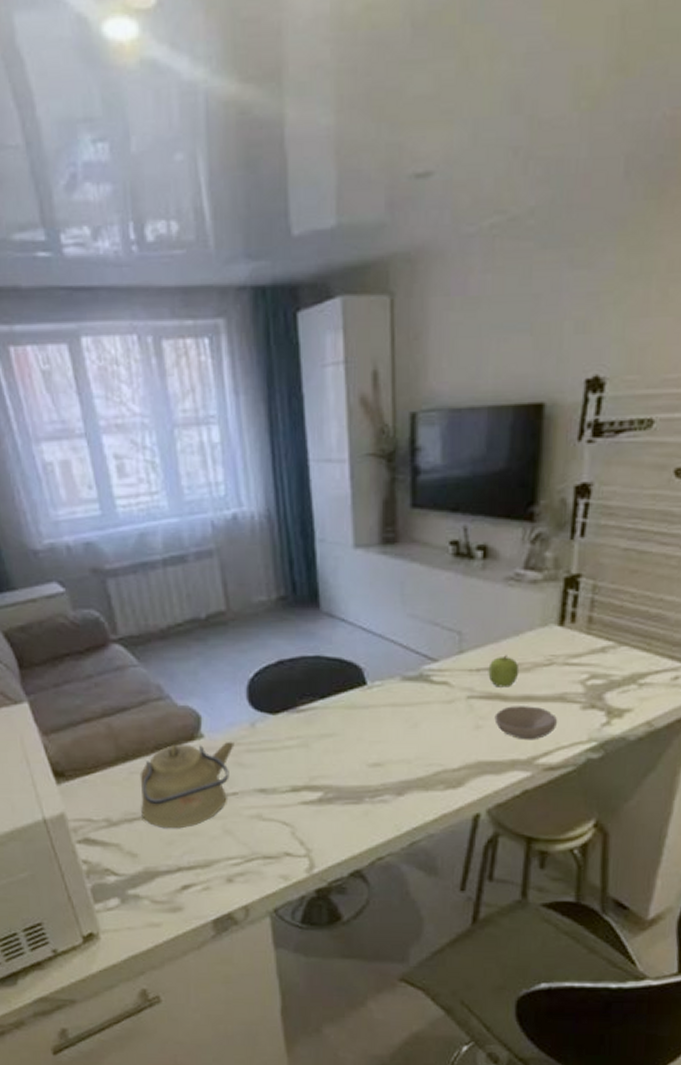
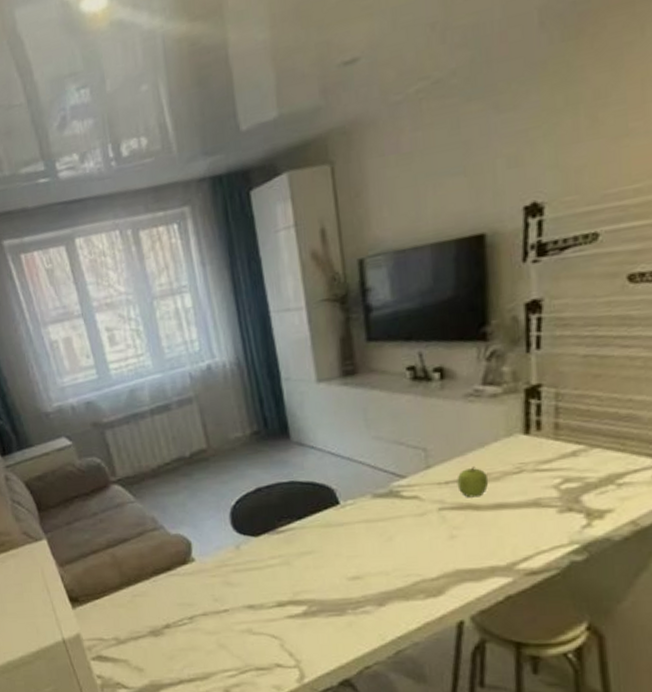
kettle: present [139,741,235,829] -> none [141,563,223,645]
bowl: present [494,706,558,741] -> none [468,513,535,547]

